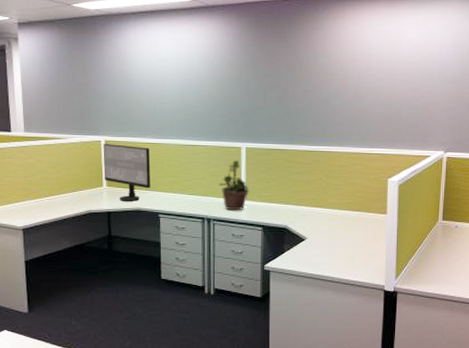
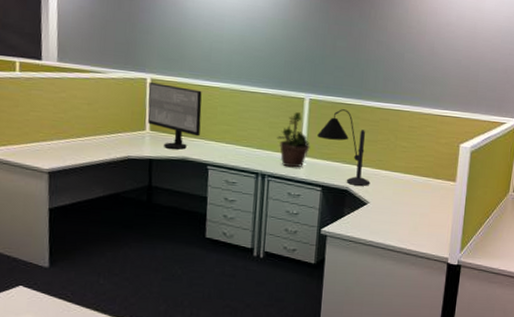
desk lamp: none [255,154,307,223] -> present [317,109,370,186]

